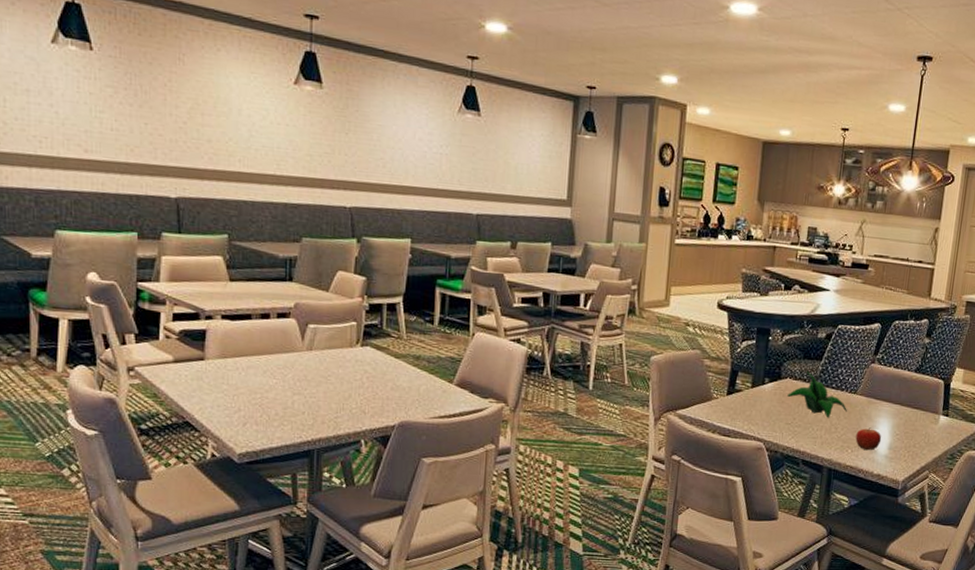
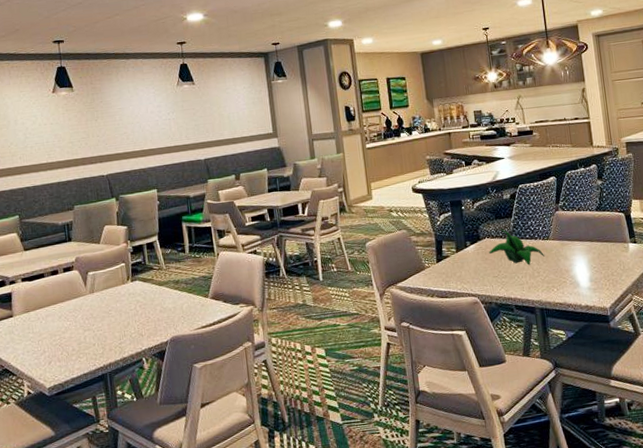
fruit: present [855,427,882,451] -> none [557,266,582,287]

